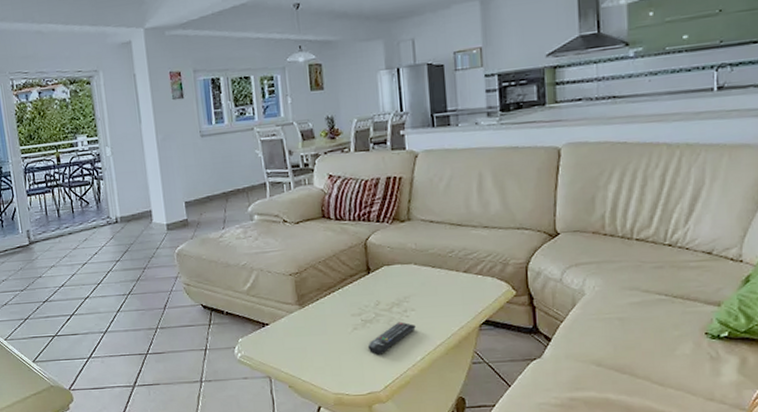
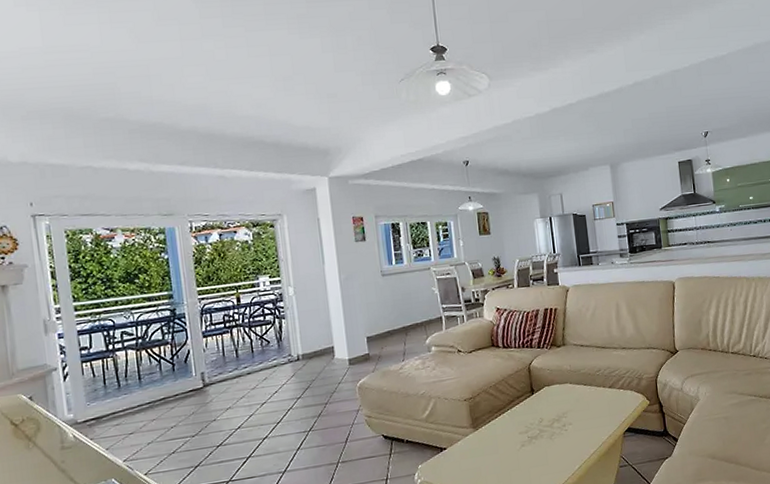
remote control: present [367,321,416,355] -> none [534,435,573,468]

